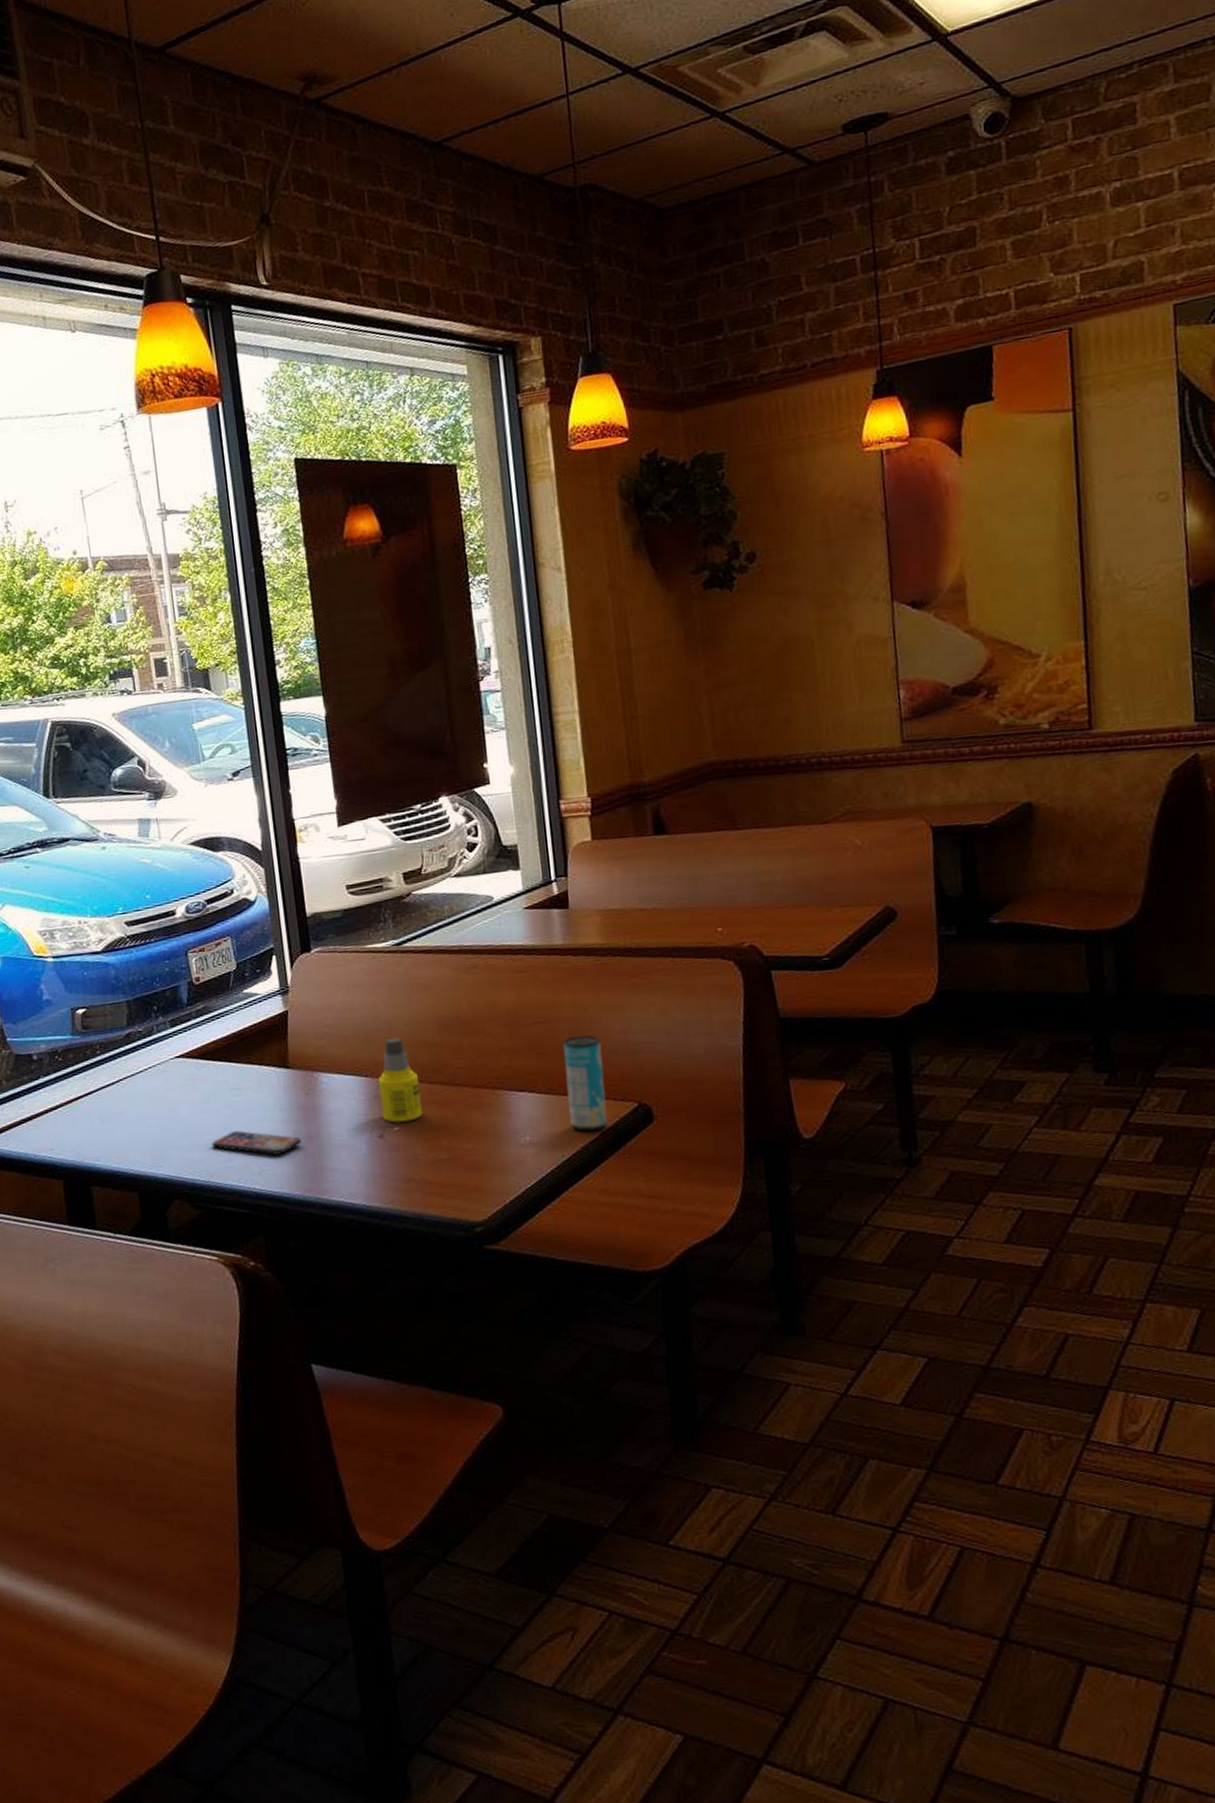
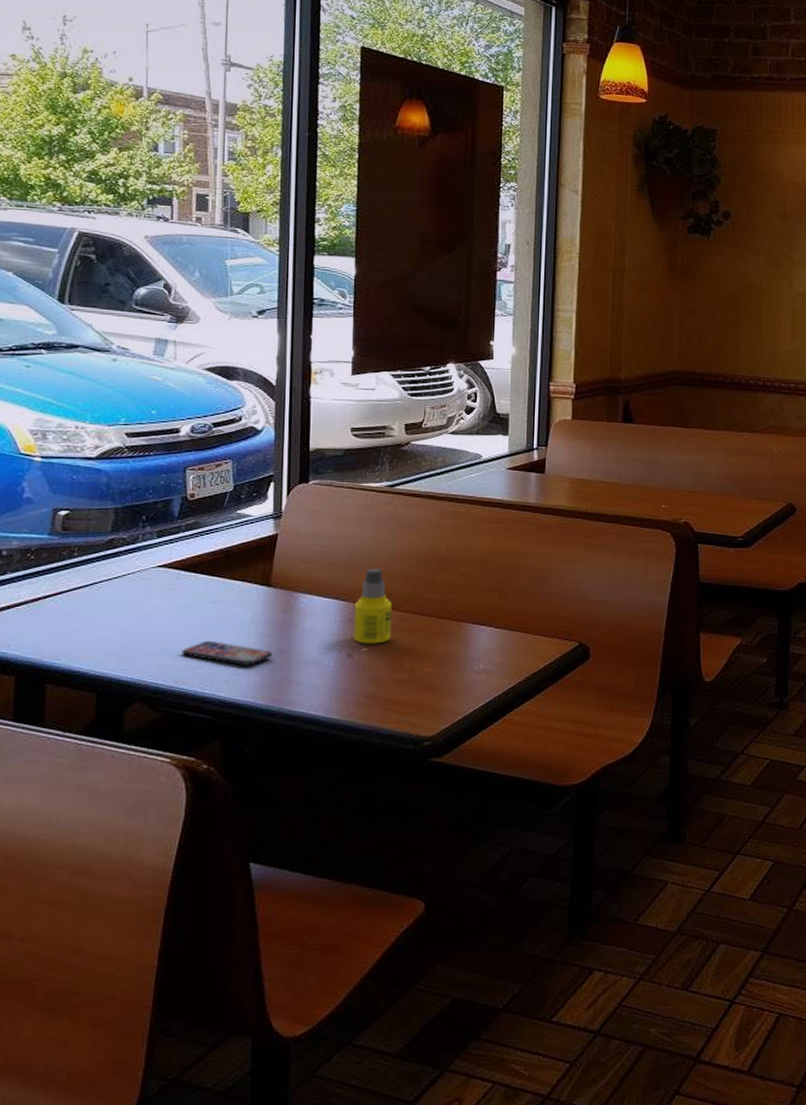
beverage can: present [562,1035,608,1132] -> none [519,581,555,664]

